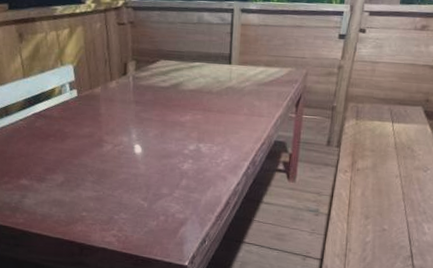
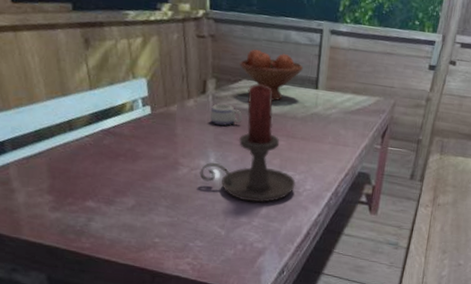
candle holder: none [122,63,214,175] -> present [199,84,296,203]
mug: none [130,83,161,104] -> present [209,103,243,126]
fruit bowl: none [157,32,217,78] -> present [239,49,304,101]

